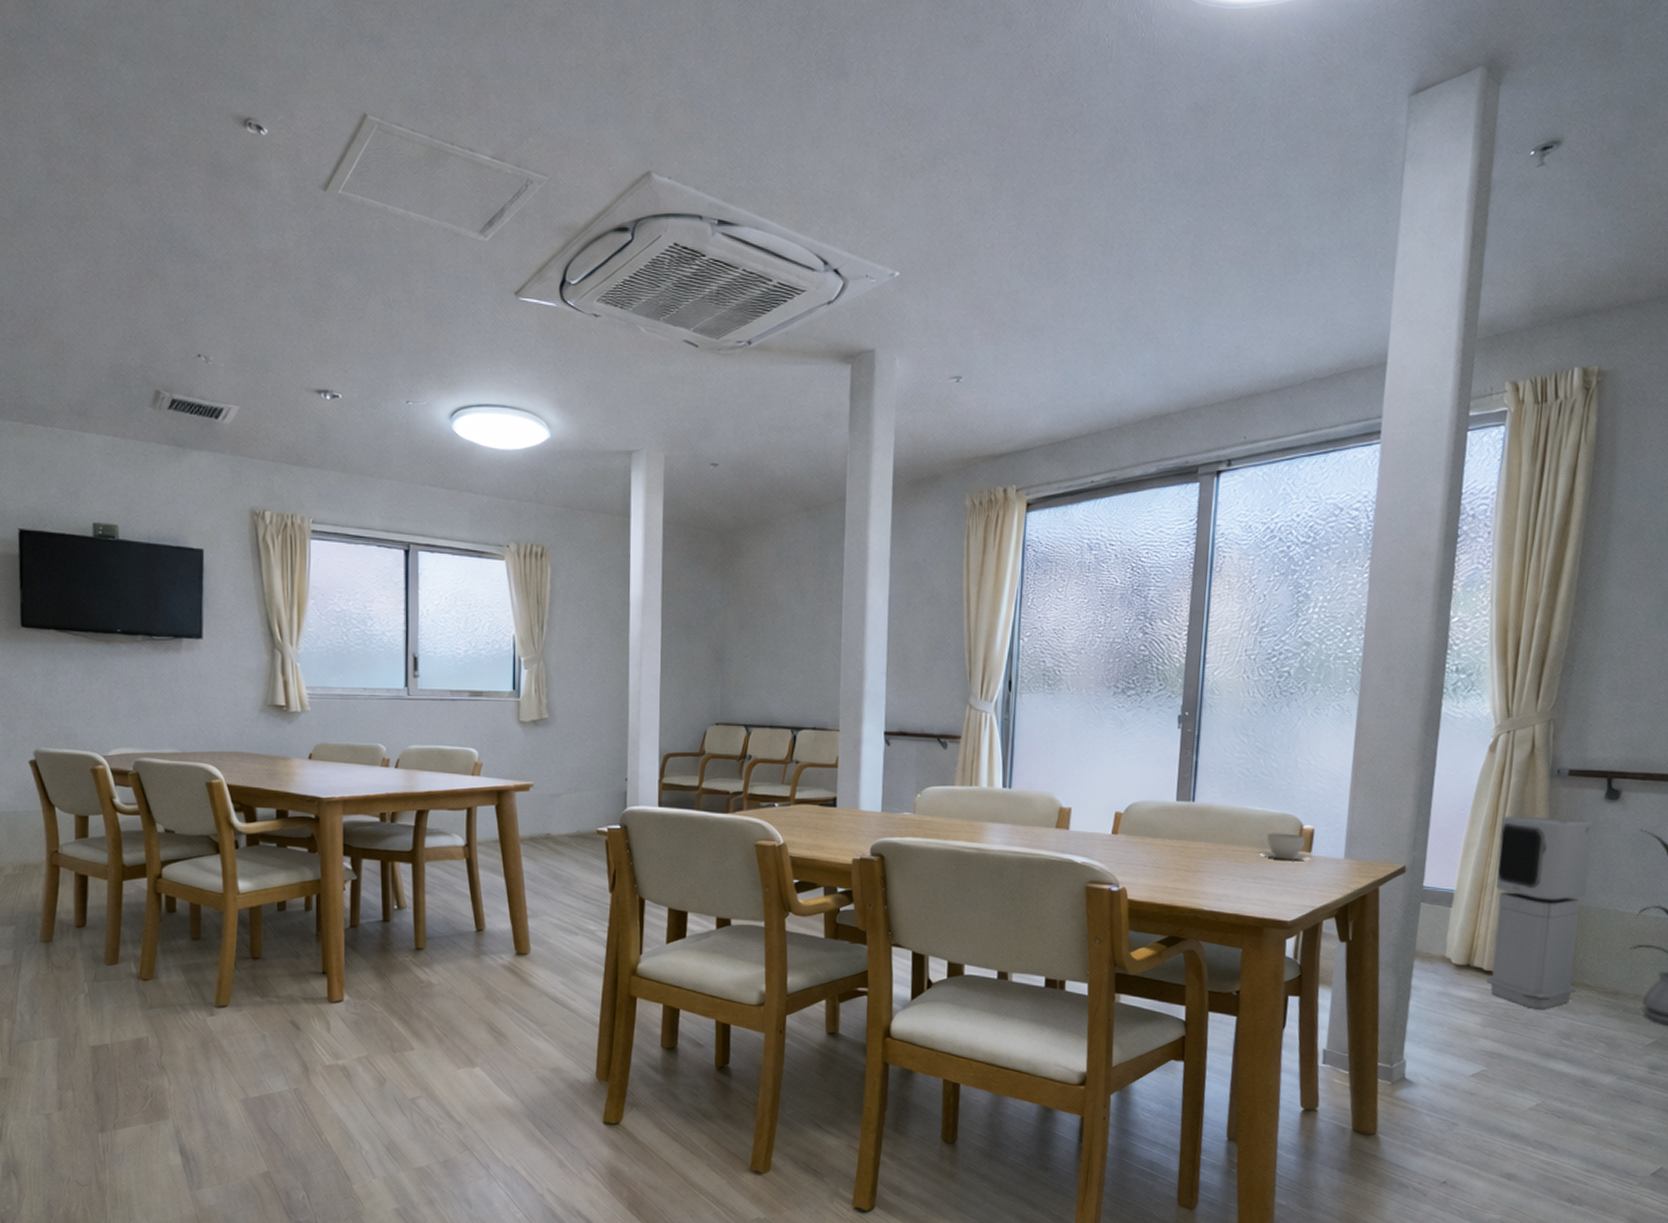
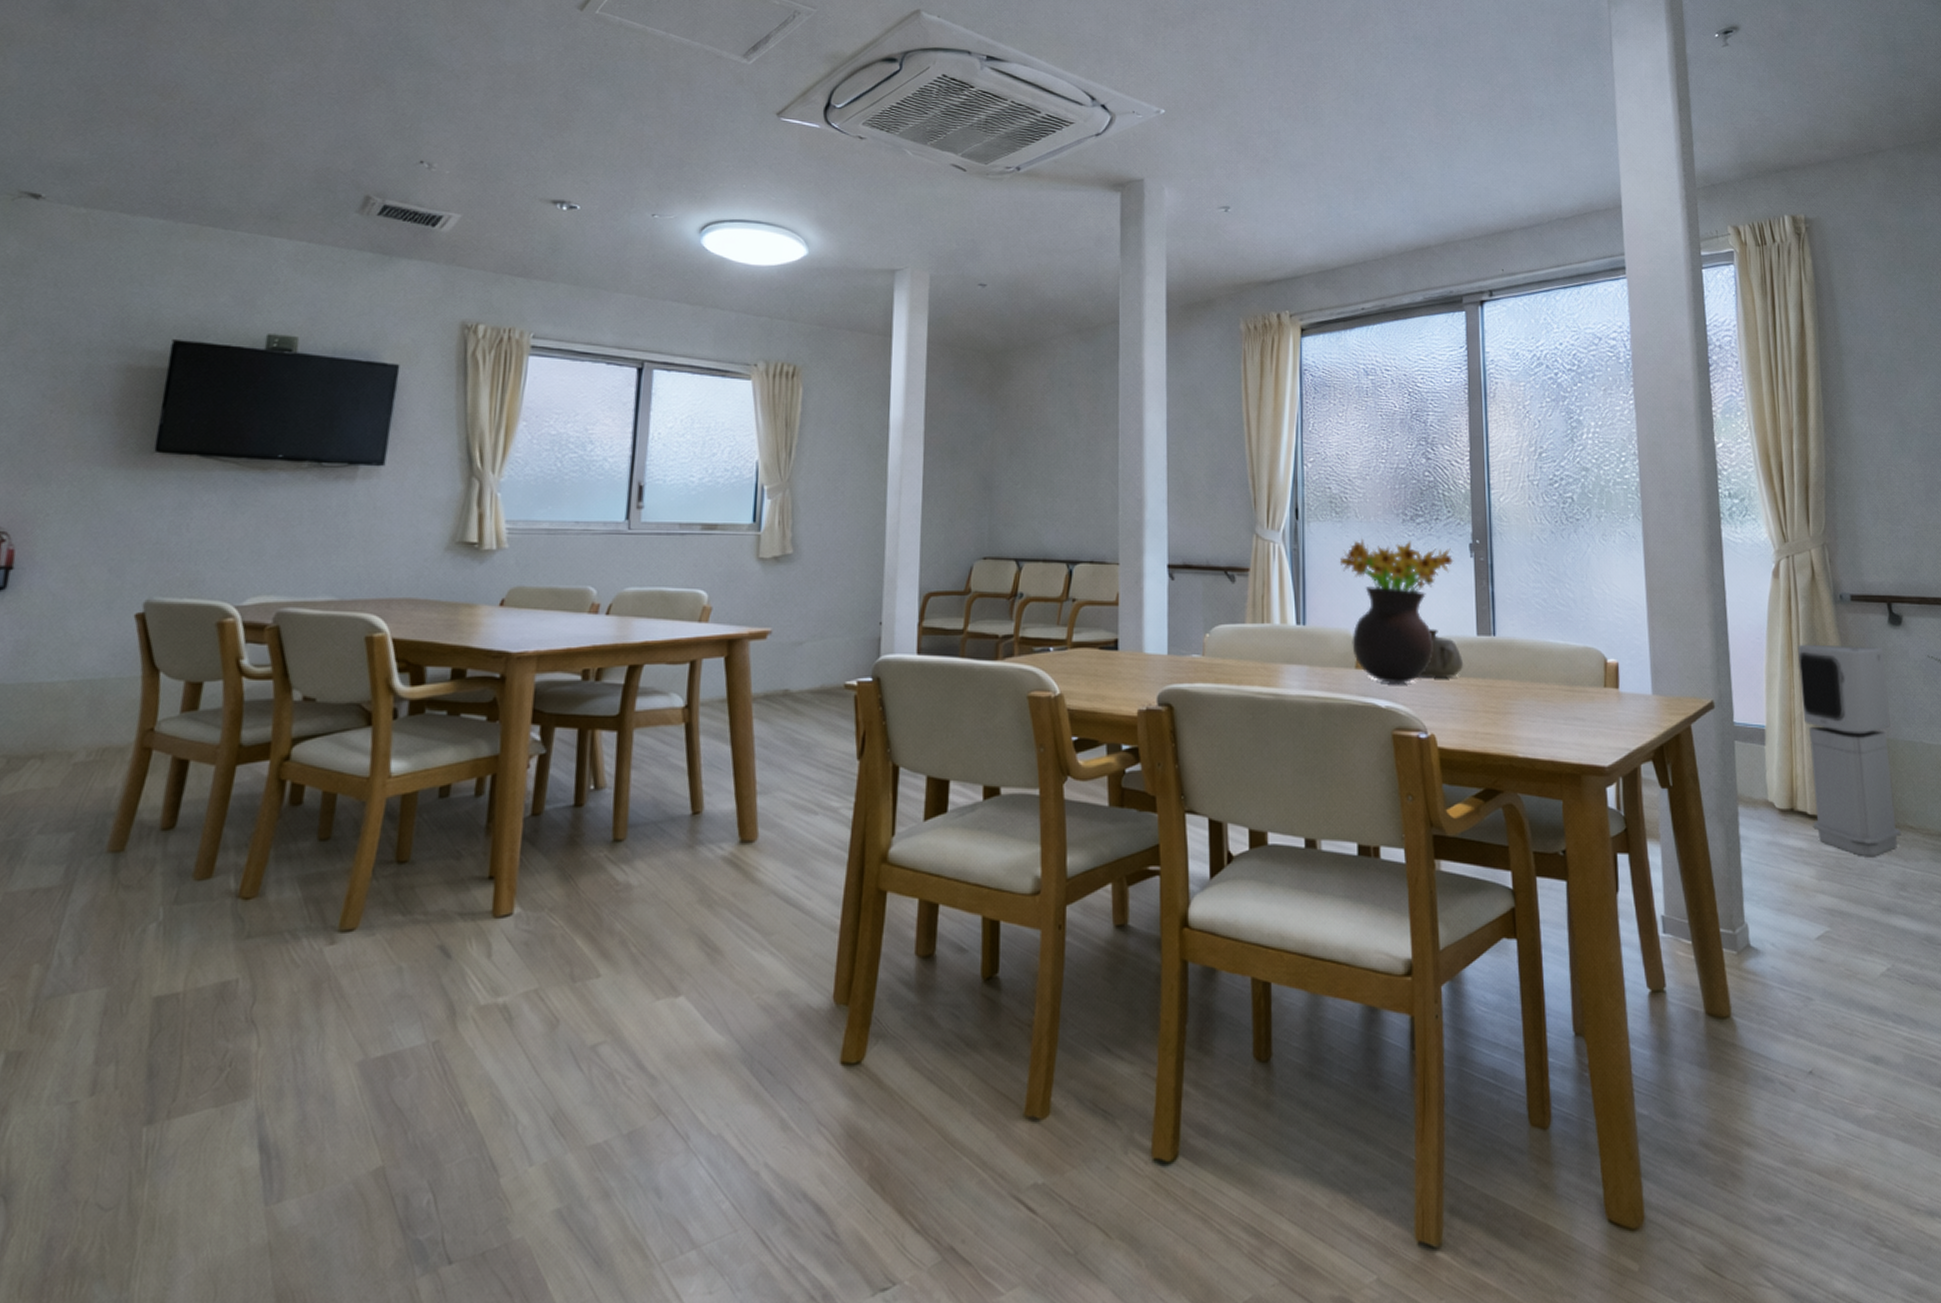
flower arrangement: none [1048,708,1161,843] -> present [1339,537,1454,685]
teapot: none [1117,794,1160,839] -> present [1420,628,1463,679]
teacup: present [1258,833,1312,860] -> none [1565,668,1620,698]

